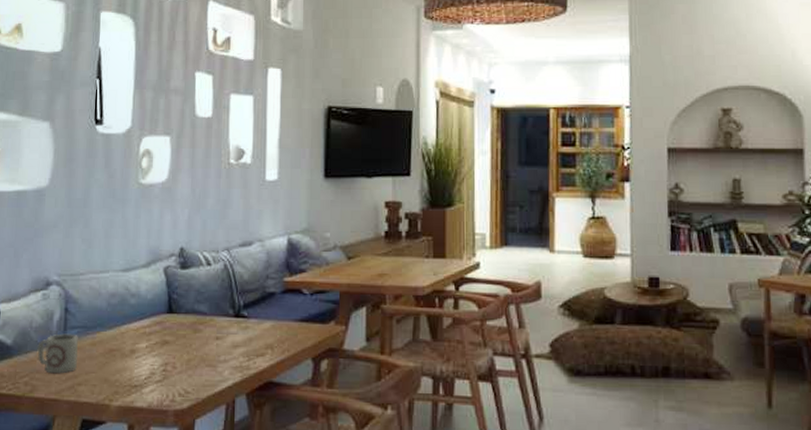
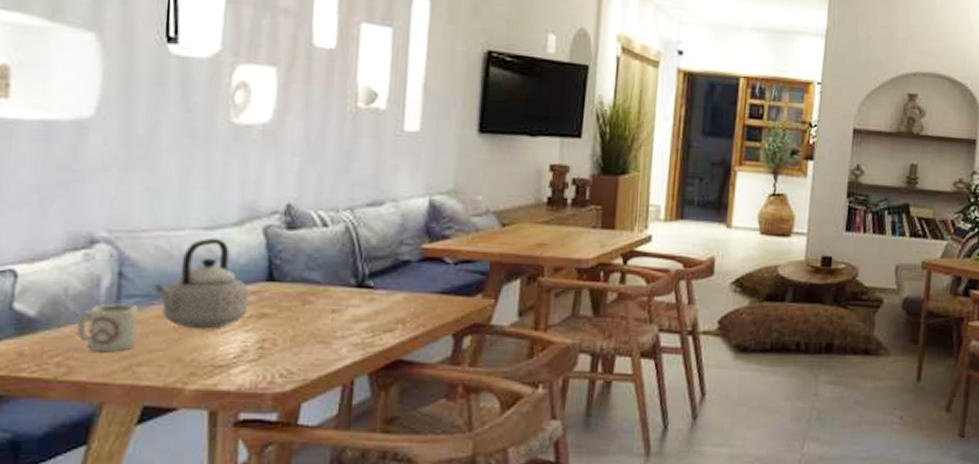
teapot: none [89,278,155,355] -> present [154,237,250,329]

